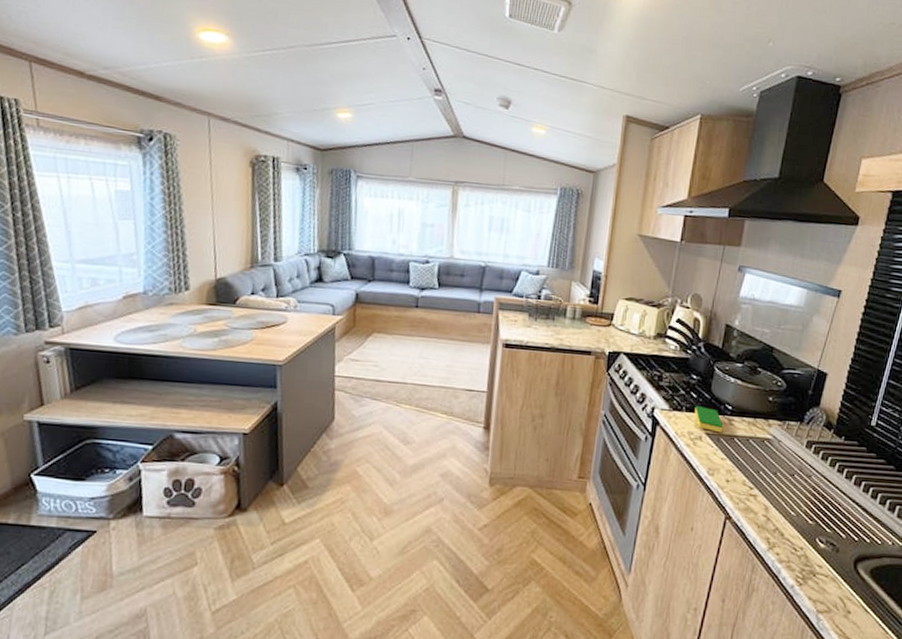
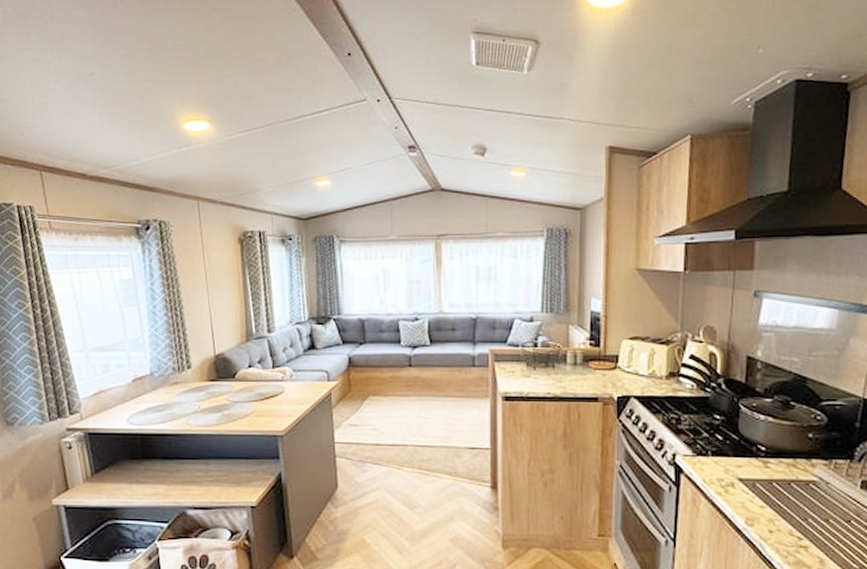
dish sponge: present [694,406,723,433] -> none [722,449,757,478]

